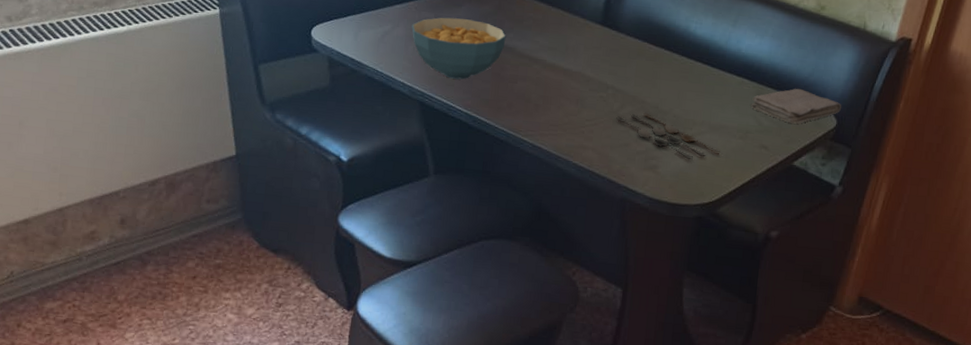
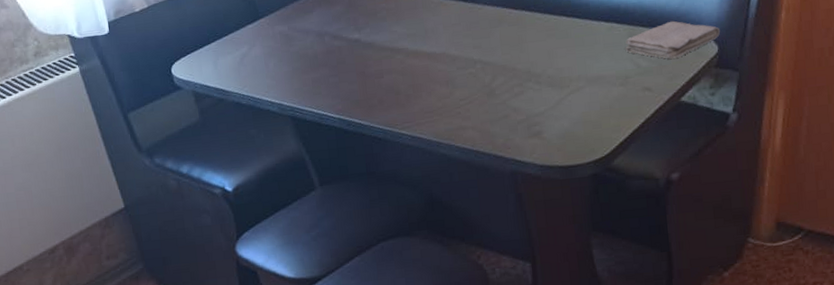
cereal bowl: present [412,17,506,80] -> none [267,23,364,87]
spoon: present [616,112,720,161] -> none [490,79,603,119]

